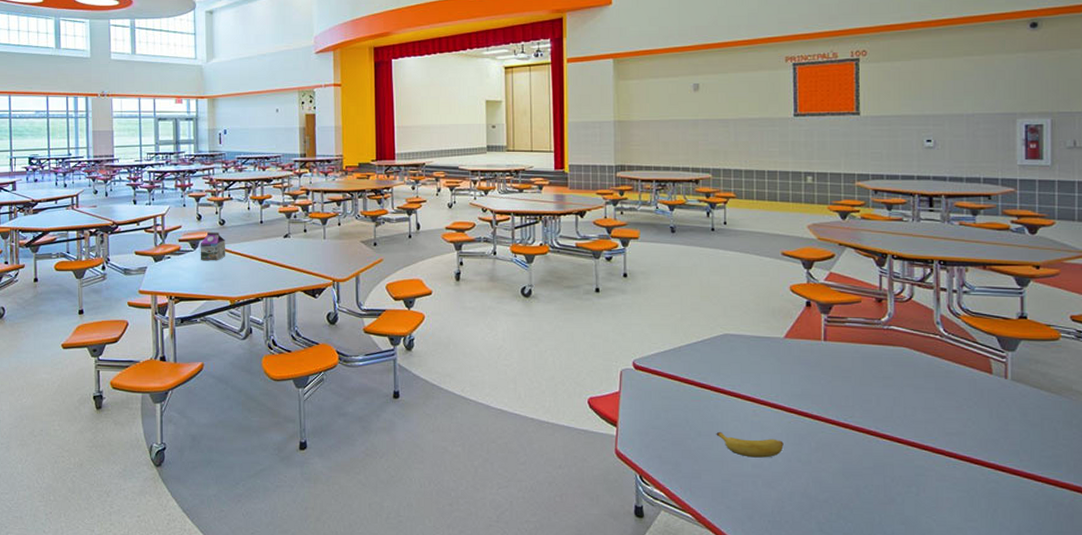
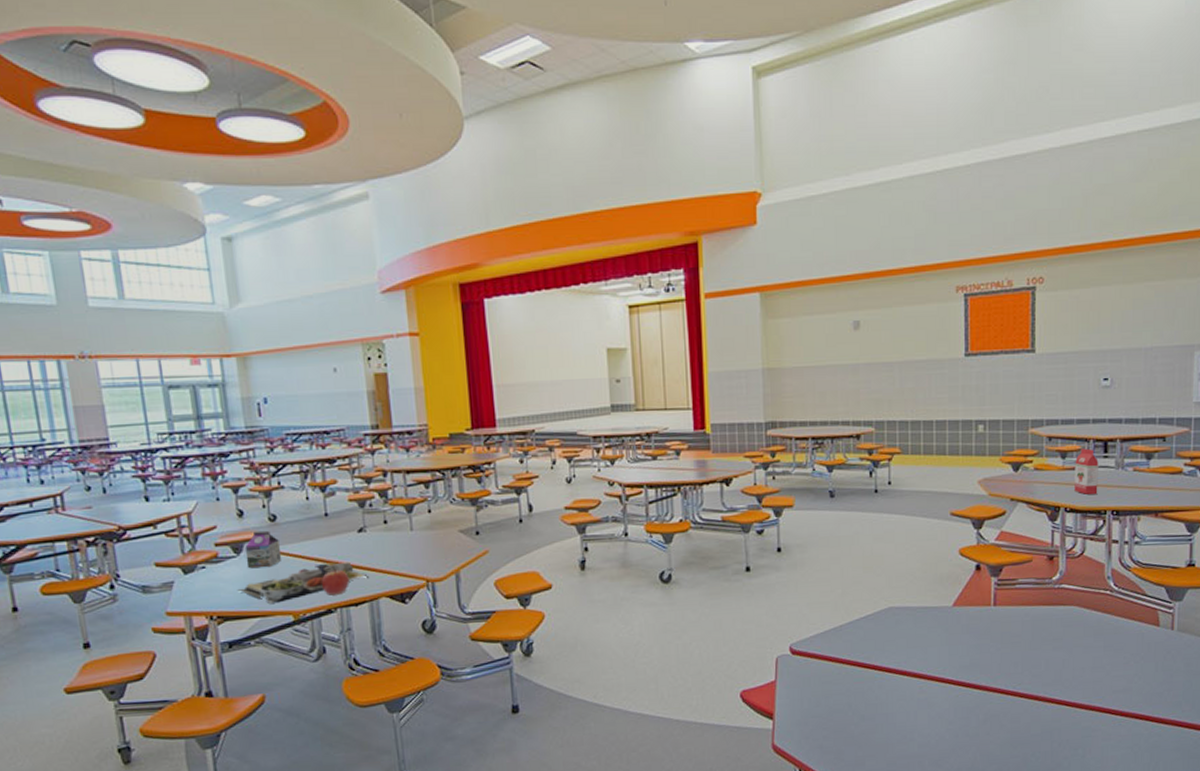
food tray: none [191,260,290,291] -> present [237,562,370,605]
apple: none [253,265,274,287] -> present [321,568,350,595]
banana: present [716,431,784,458] -> none [880,713,951,737]
coffee bag: none [901,202,924,244] -> present [1074,448,1099,494]

